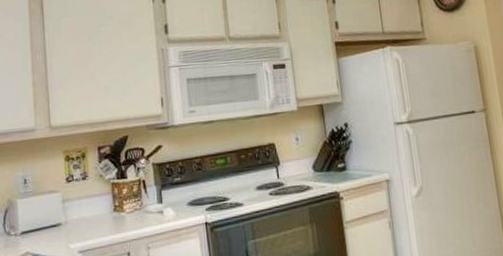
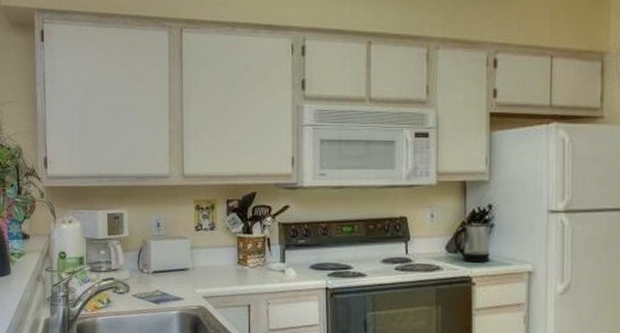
kettle: none [318,140,353,179] -> present [453,222,491,263]

